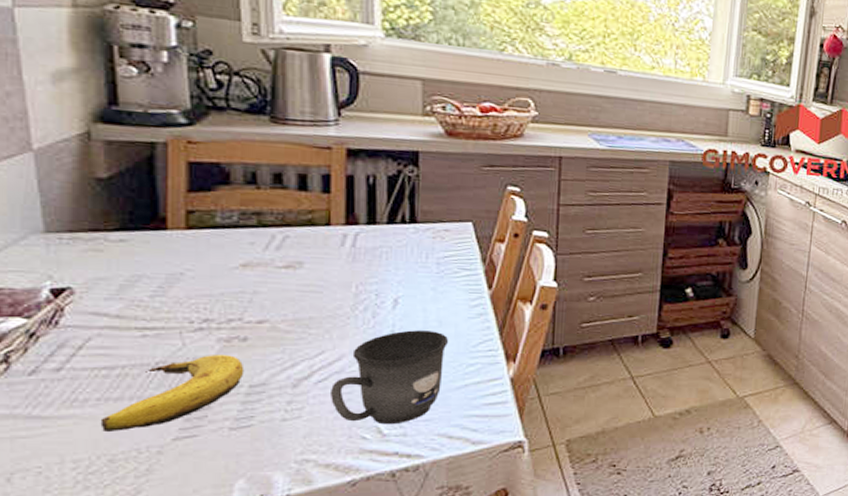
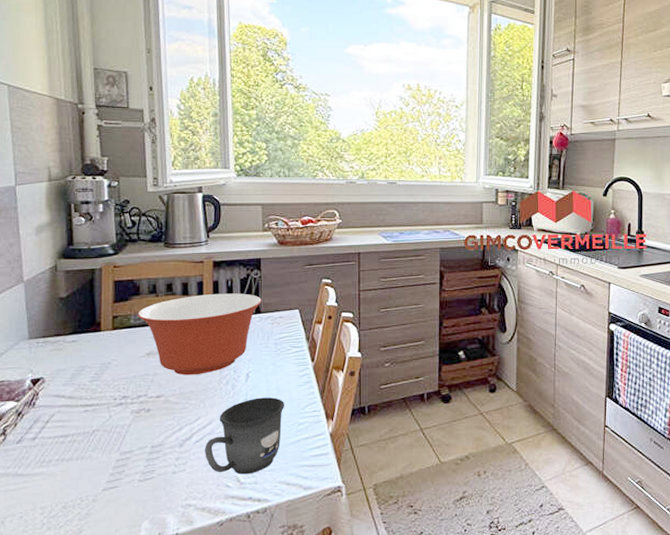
banana: present [100,354,245,433] -> none [58,422,148,486]
mixing bowl: none [227,192,419,297] -> present [138,293,262,376]

